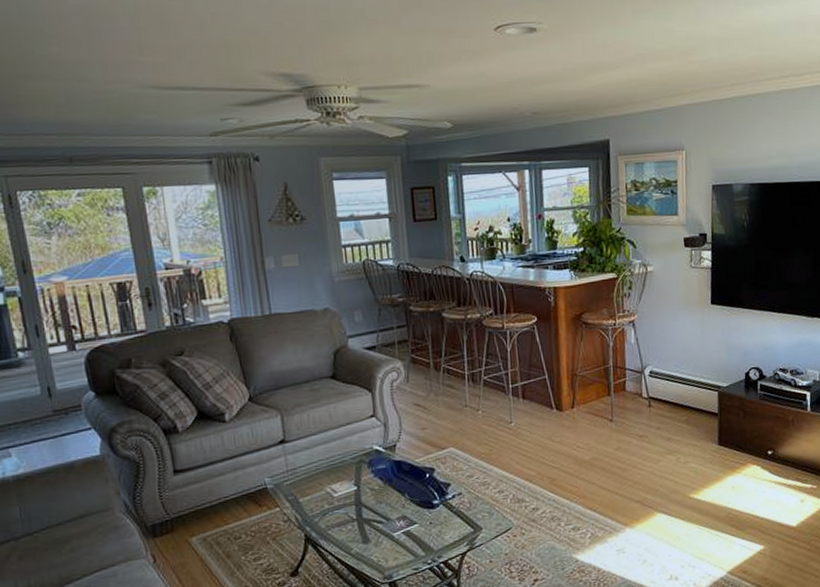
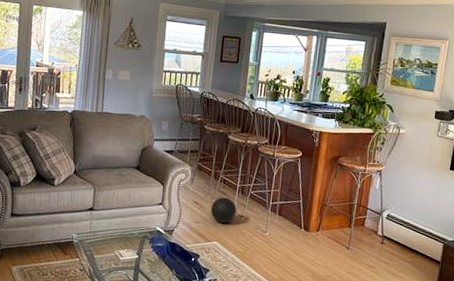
ball: none [437,390,470,424] -> present [210,197,237,223]

